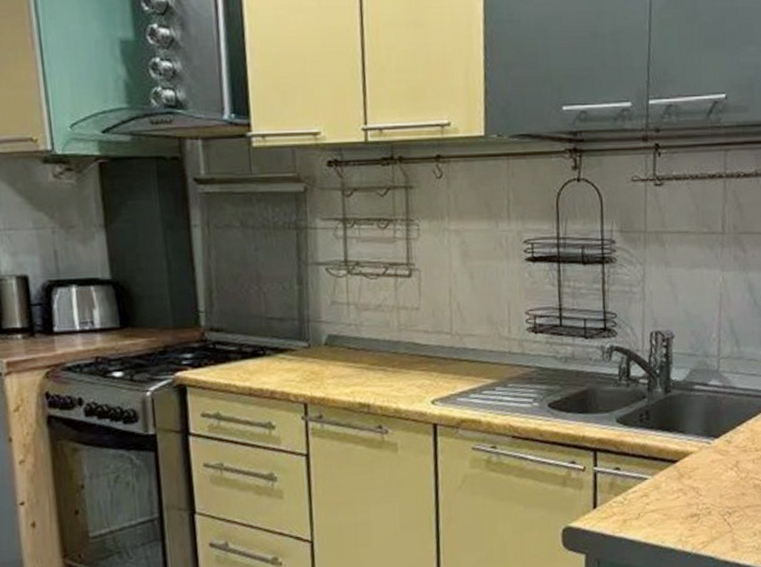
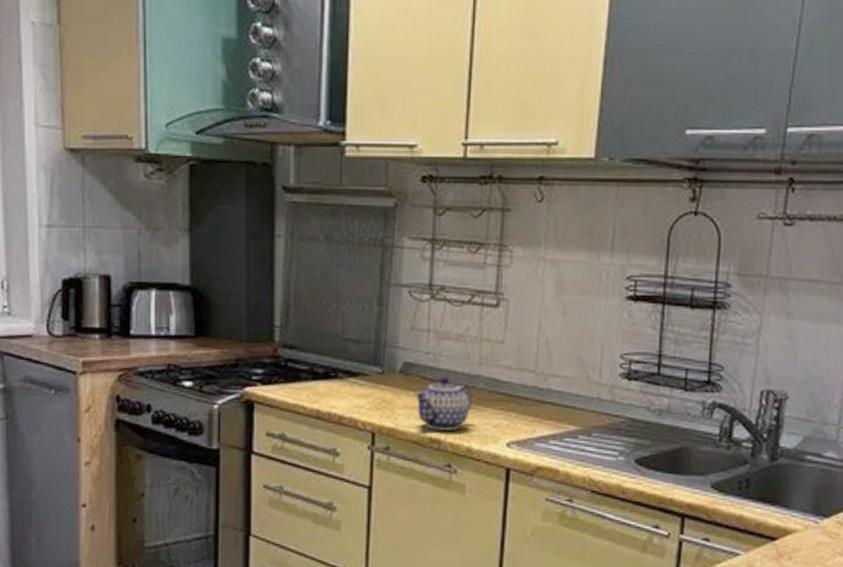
teapot: none [340,344,396,395] -> present [413,376,473,430]

